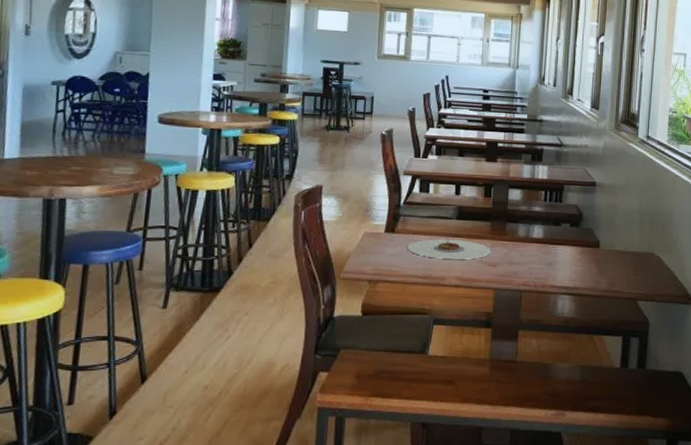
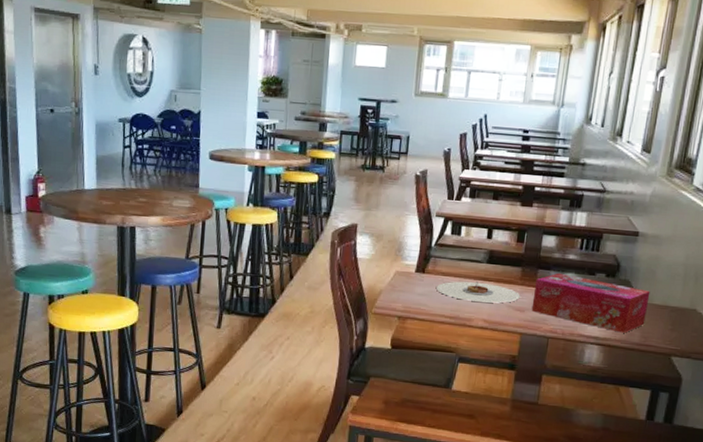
tissue box: none [503,225,612,281] -> present [531,272,650,333]

